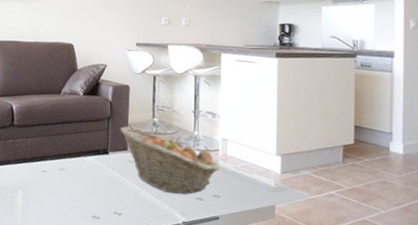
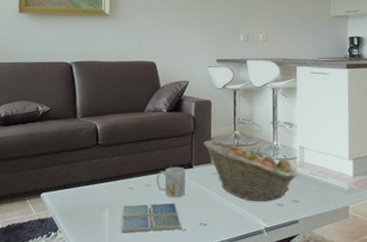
drink coaster: none [33,188,96,217] -> present [121,202,182,233]
mug: none [71,151,102,184] -> present [156,166,187,198]

